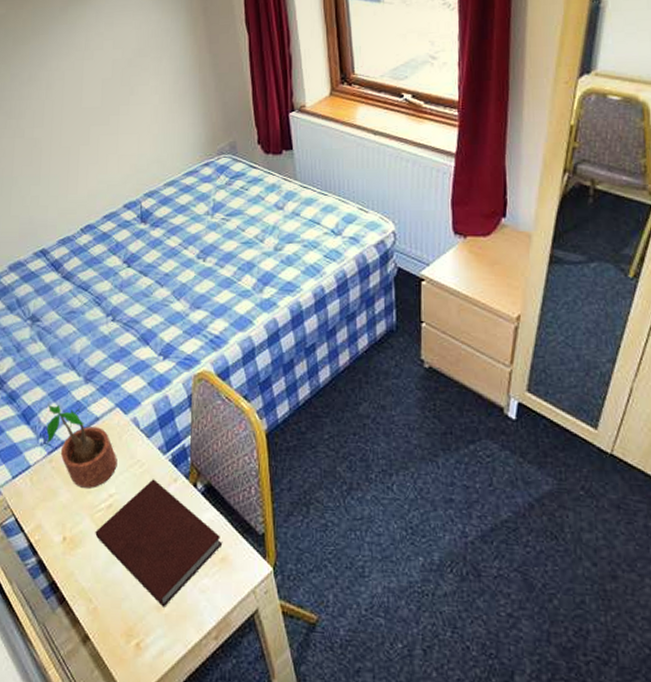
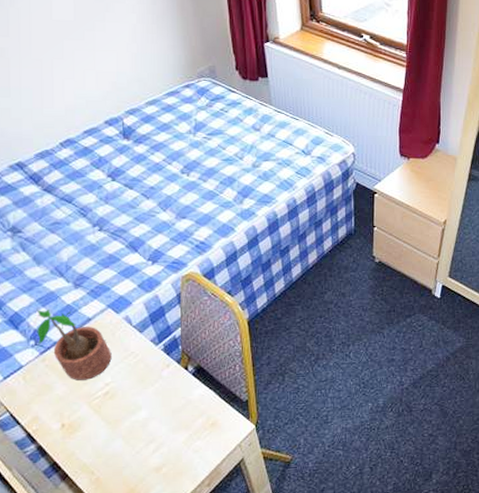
notebook: present [95,479,223,607] -> none [93,367,212,469]

